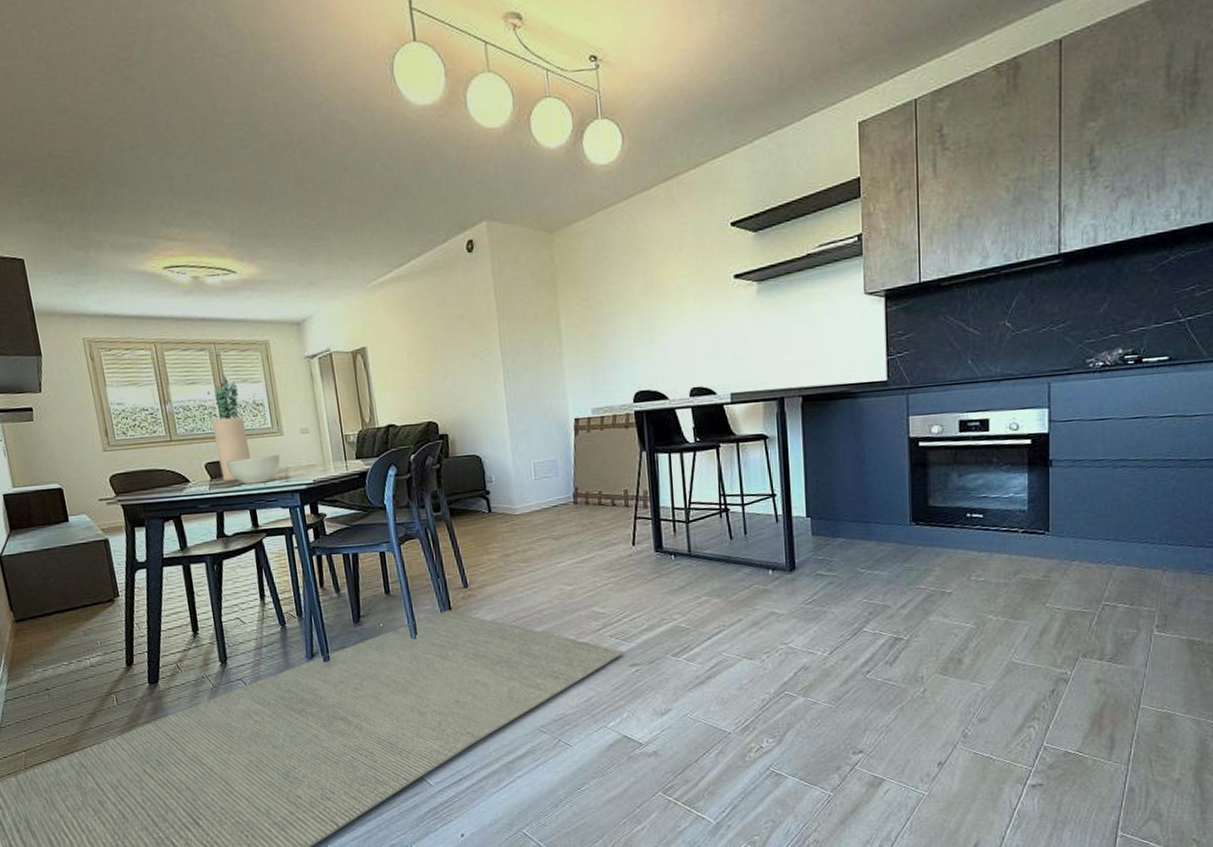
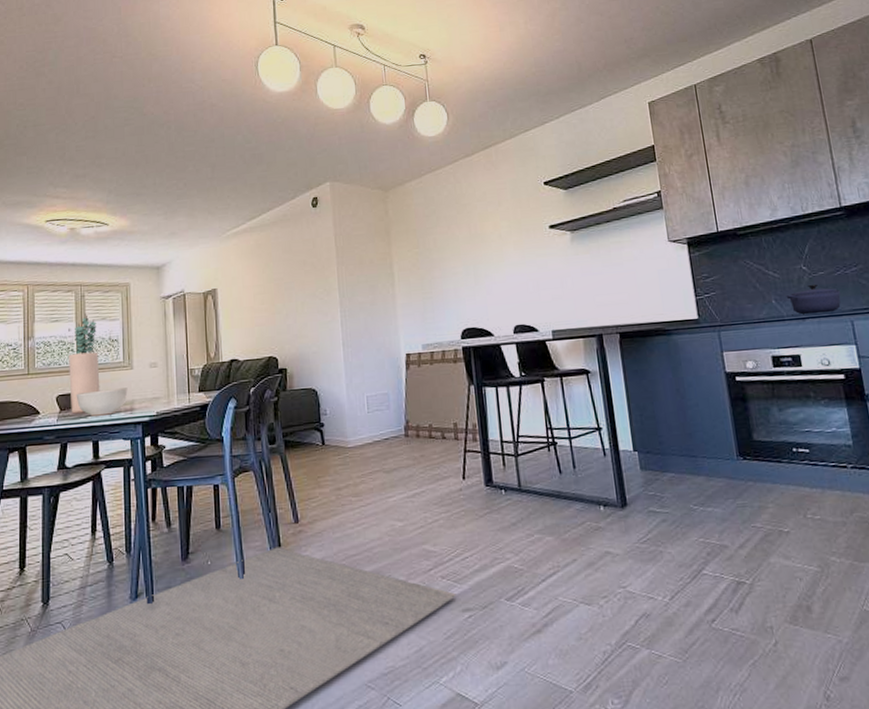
cooking pot: none [984,342,1043,377] -> present [786,283,842,315]

